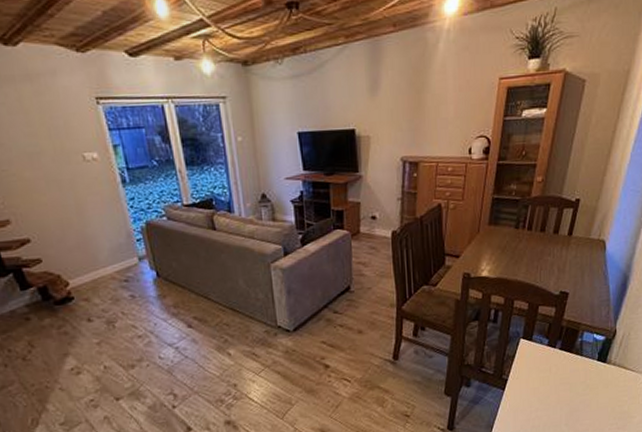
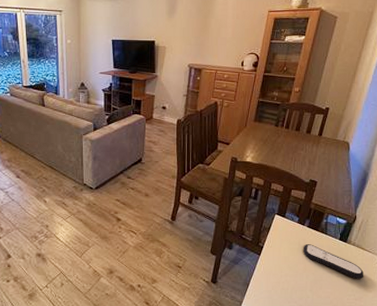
remote control: none [555,369,628,405] -> present [302,244,364,280]

